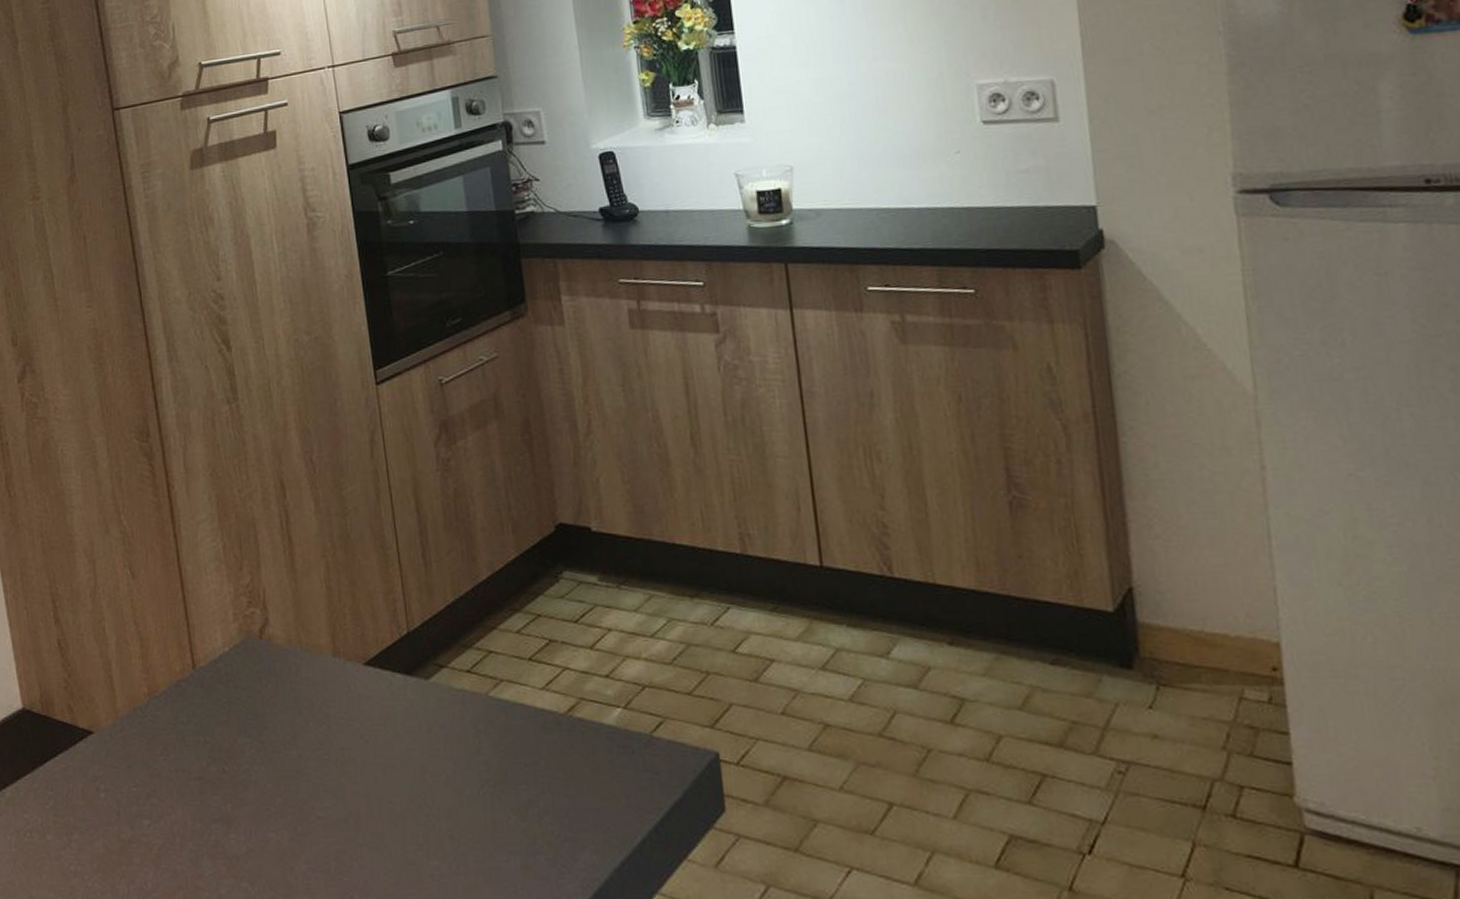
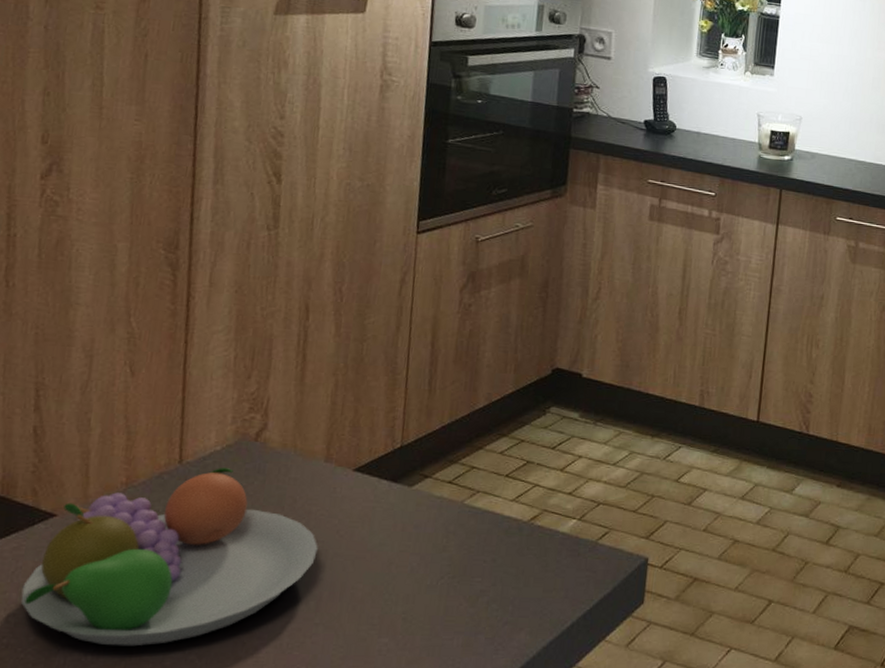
fruit bowl: none [77,671,345,873] -> present [20,468,318,647]

